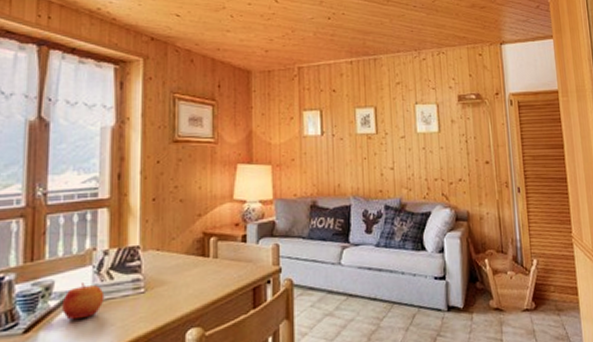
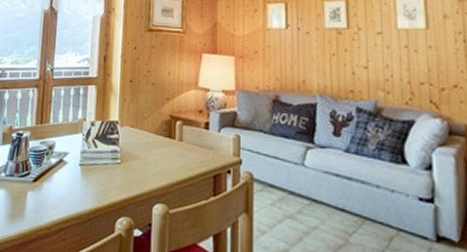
apple: present [61,283,105,320] -> none [59,147,90,178]

